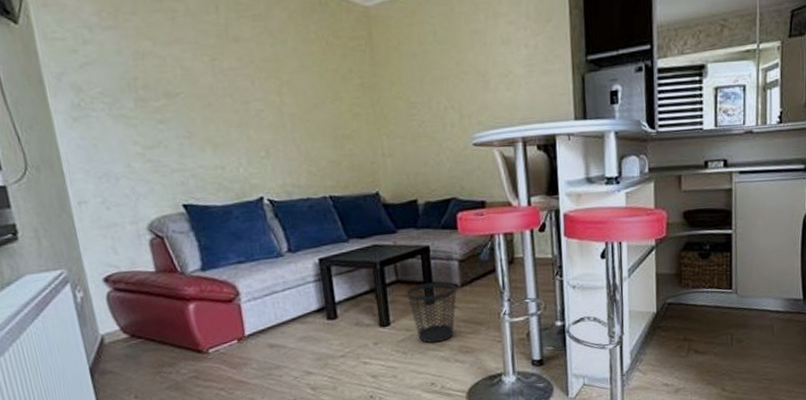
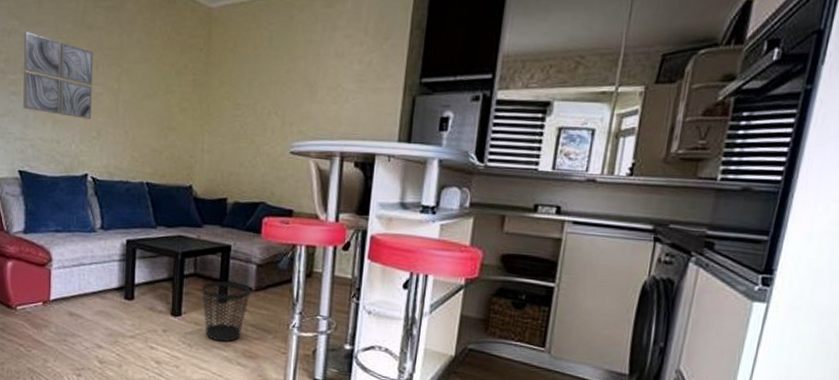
wall art: none [160,52,256,140] -> present [23,32,93,119]

